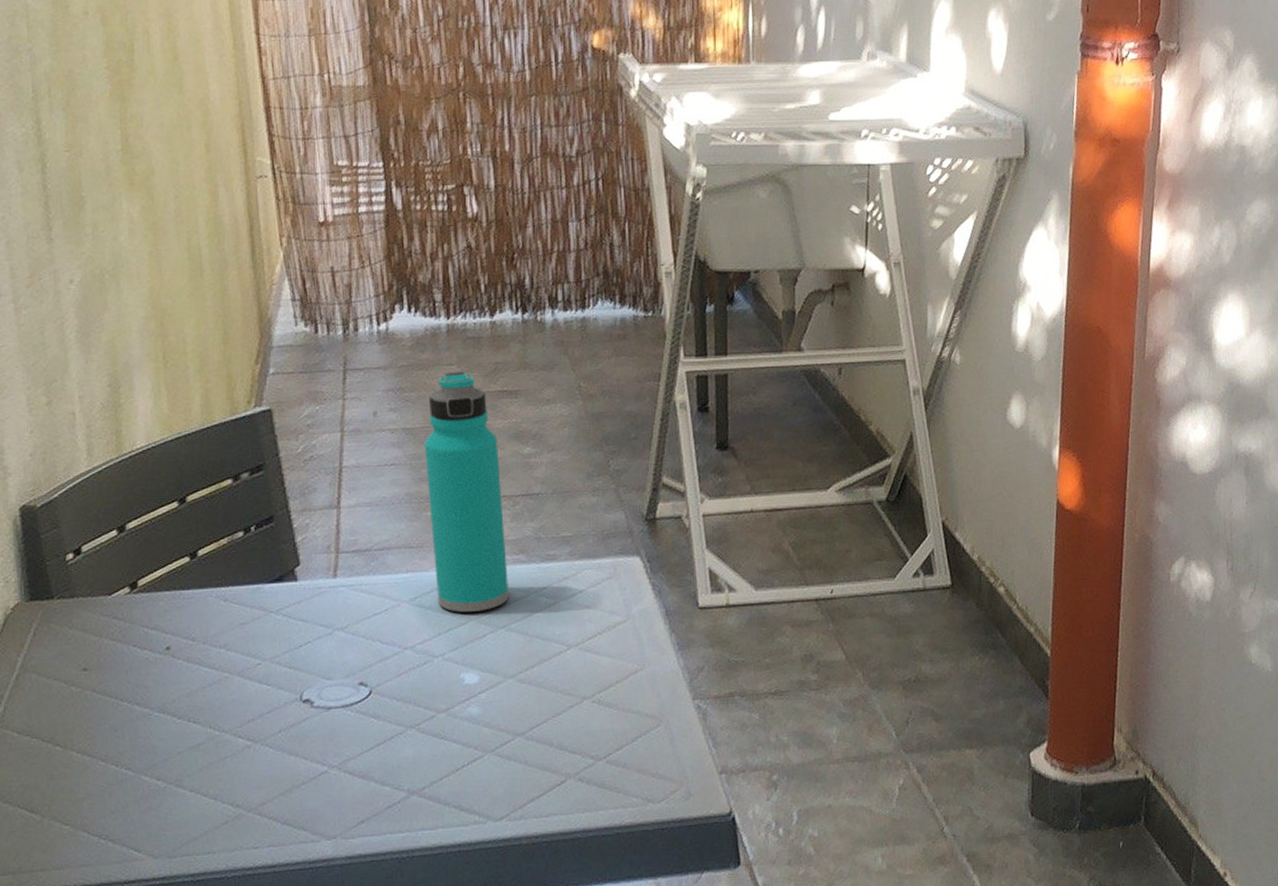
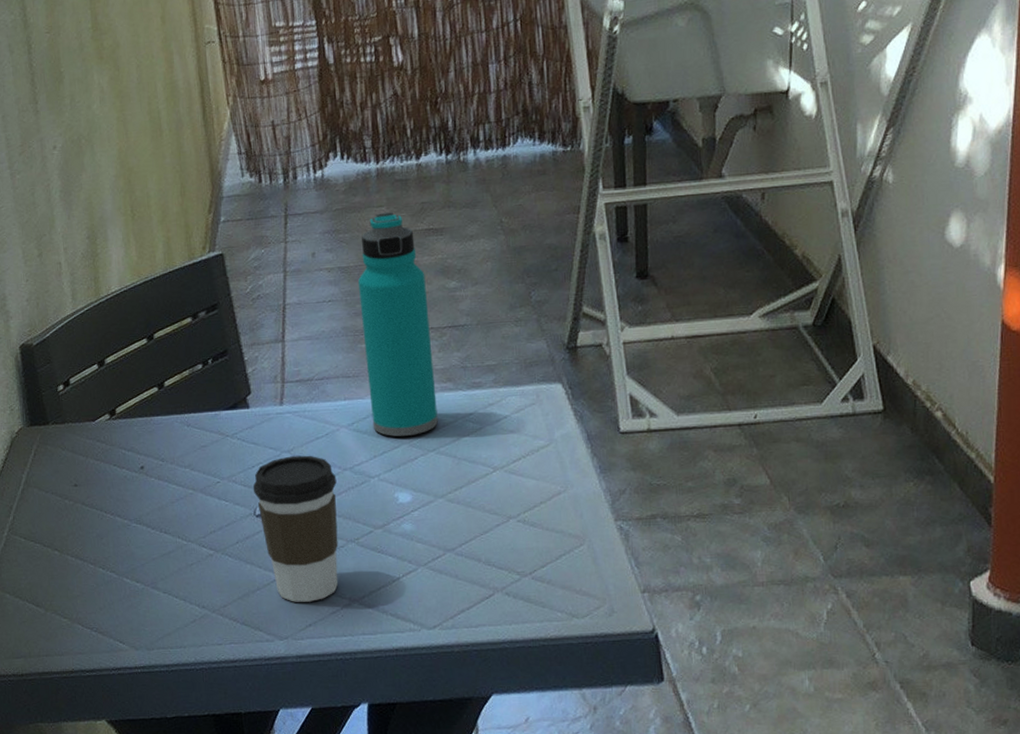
coffee cup: none [300,633,397,797] -> present [253,455,339,602]

